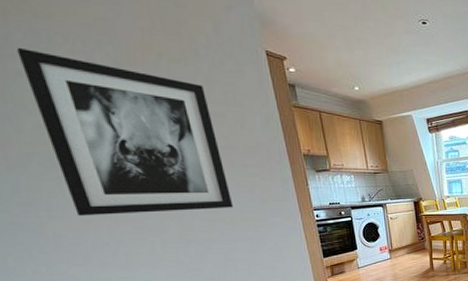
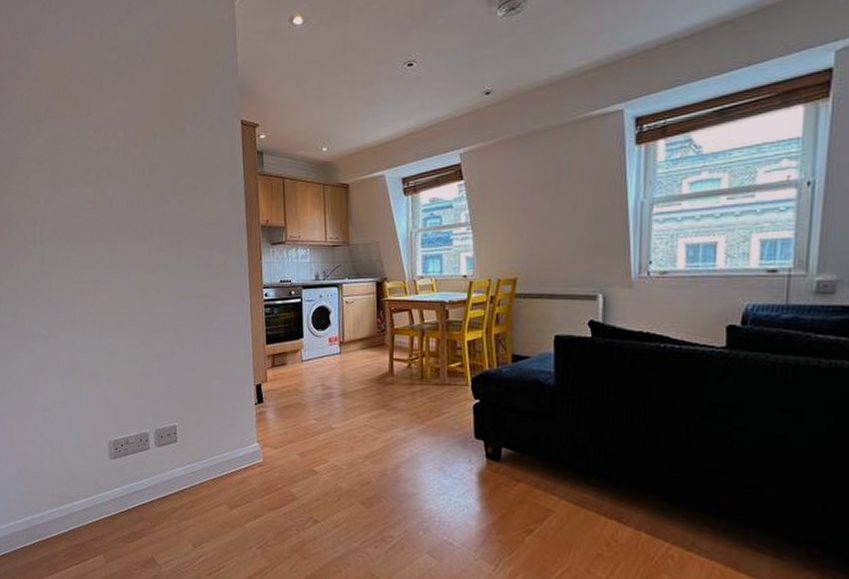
wall art: present [16,47,234,216] -> none [64,141,191,286]

